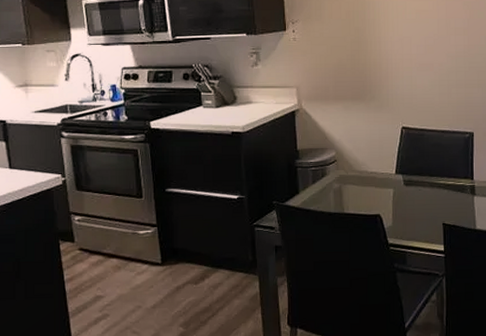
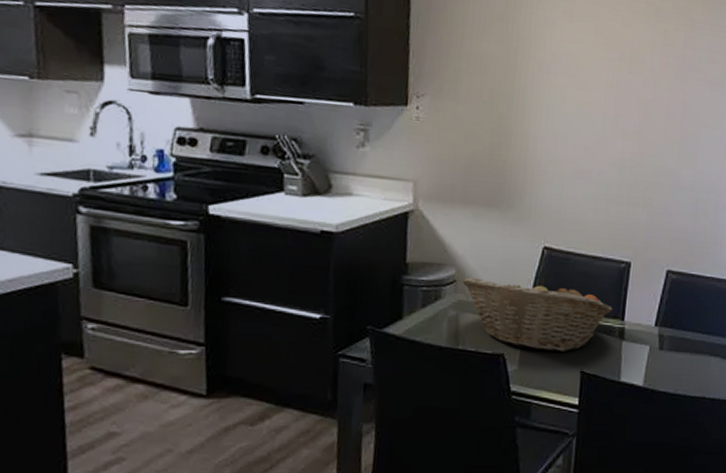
fruit basket: none [341,152,463,210] -> present [462,277,613,352]

